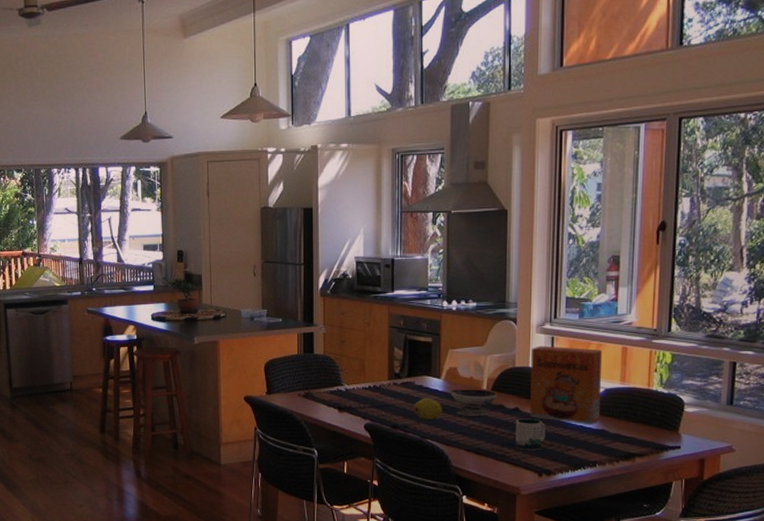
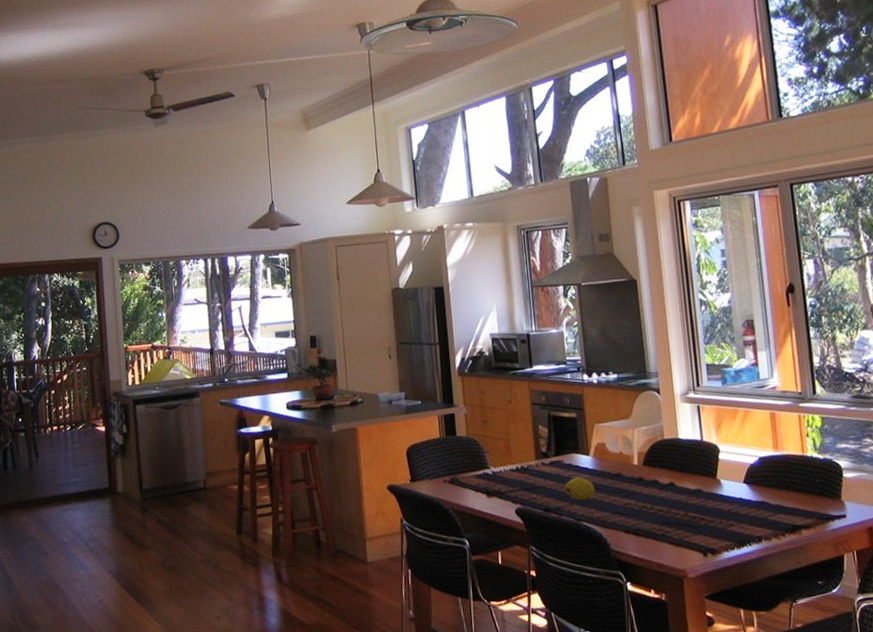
bowl: present [451,389,498,416] -> none [601,465,650,495]
mug: present [515,418,546,451] -> none [672,493,705,529]
cereal box: present [530,345,603,425] -> none [678,415,759,497]

